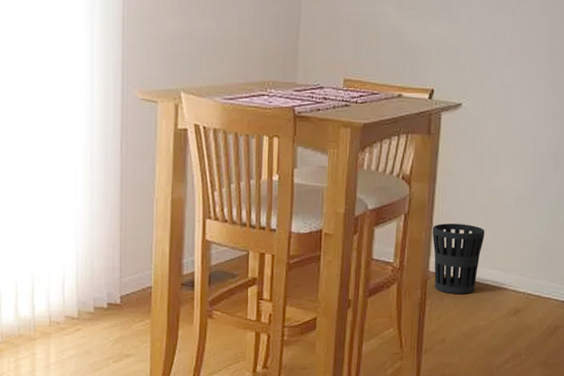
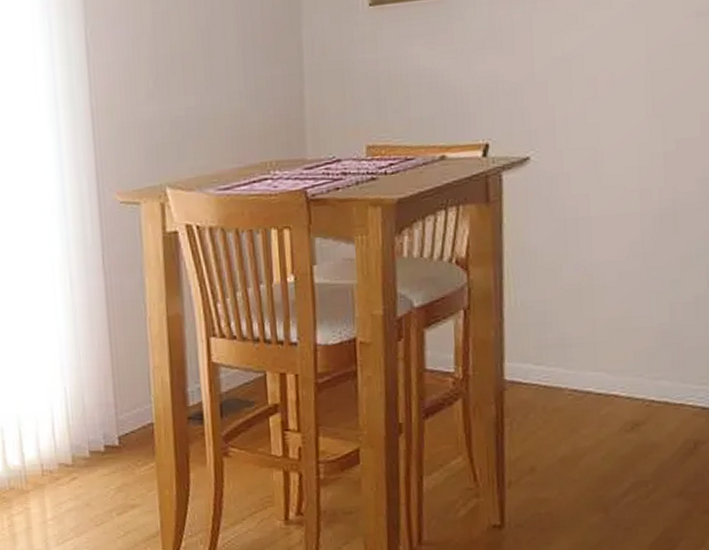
wastebasket: present [432,223,485,294] -> none [503,314,579,407]

